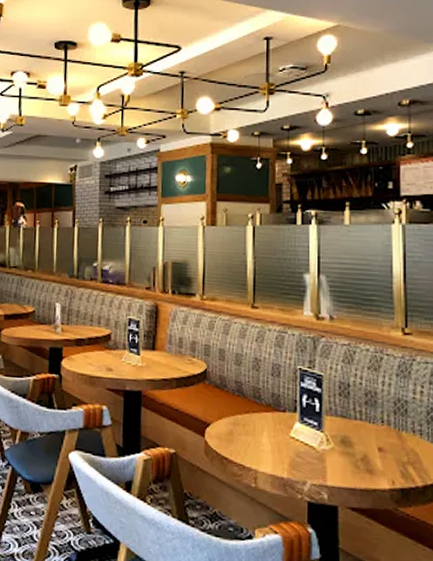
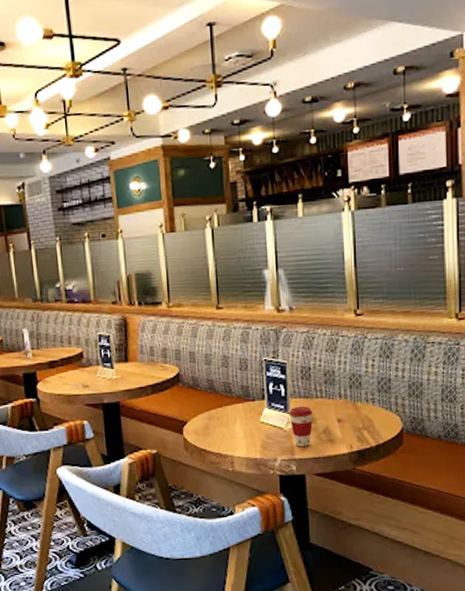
coffee cup: none [322,425,351,474] -> present [288,406,313,447]

